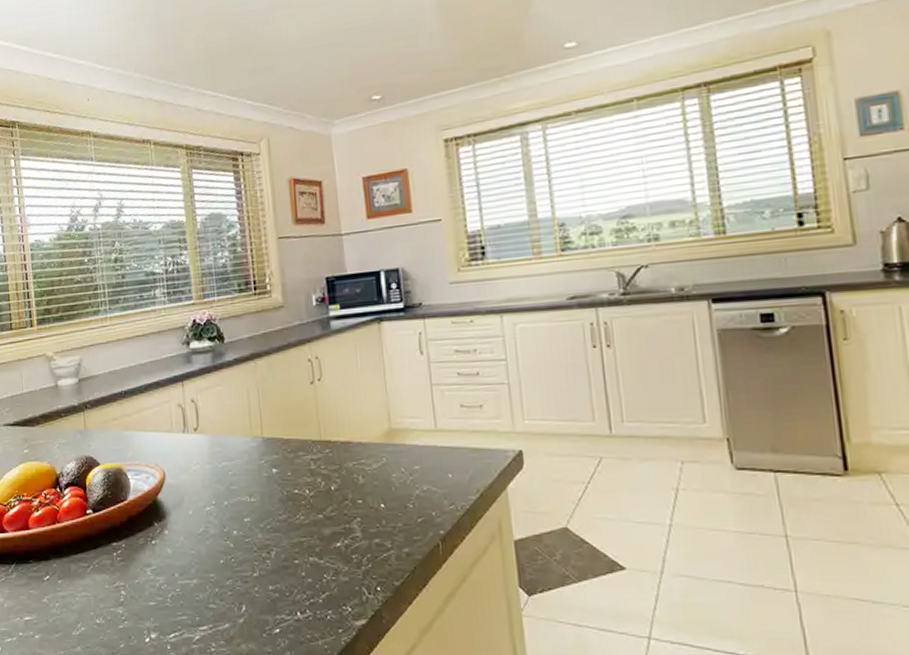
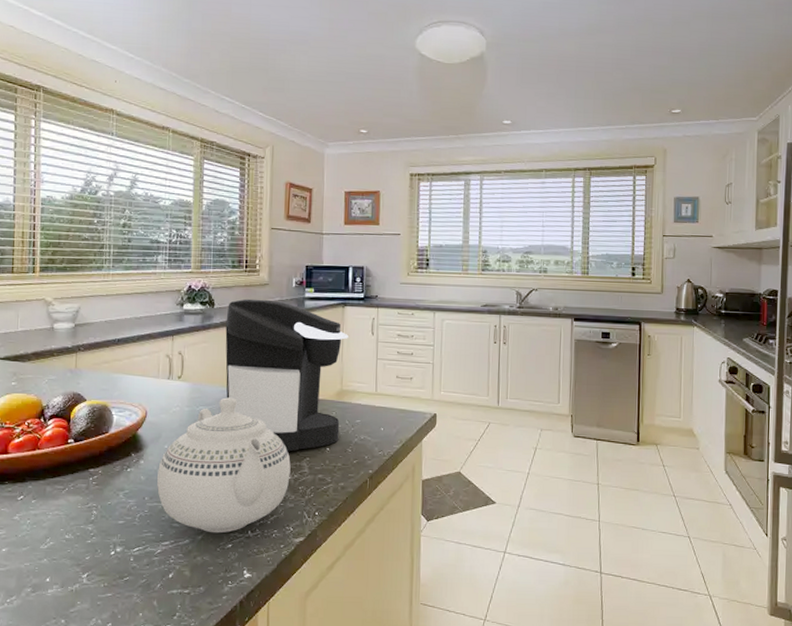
teapot: none [184,449,340,616] -> present [156,397,291,533]
coffee maker: none [239,325,395,512] -> present [225,298,348,452]

